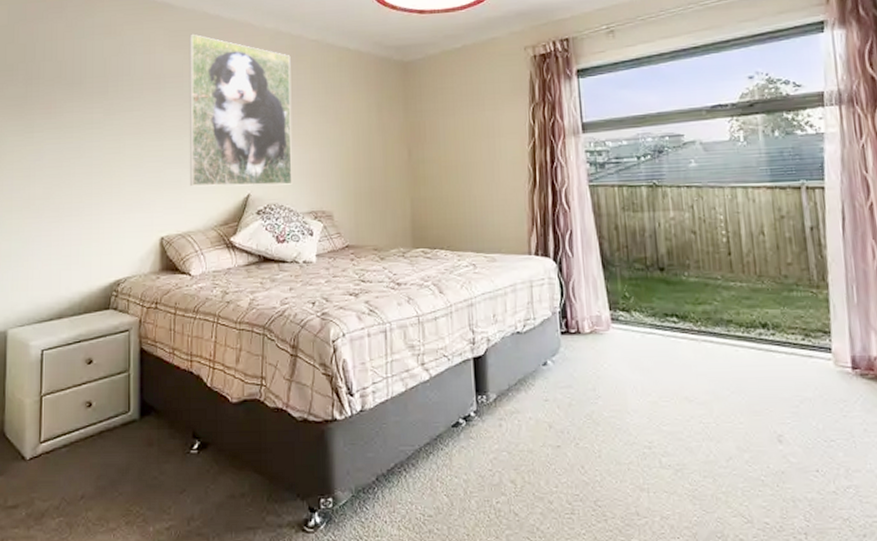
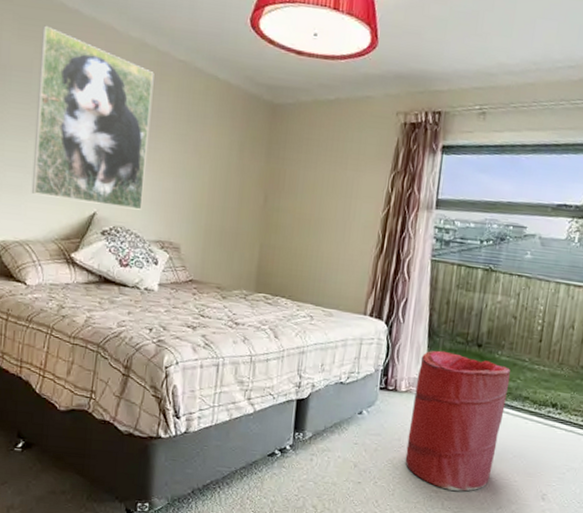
laundry hamper: none [599,281,710,443] -> present [405,350,511,492]

